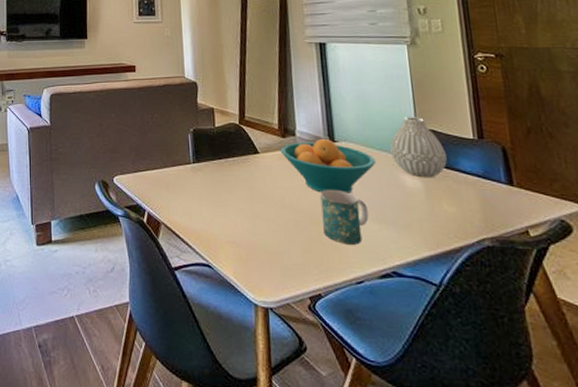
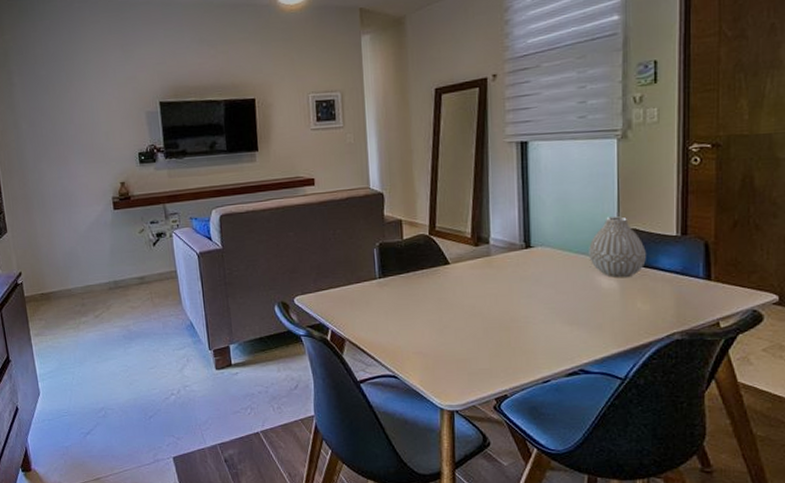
fruit bowl: present [280,138,376,193] -> none [472,244,572,300]
mug: present [320,190,369,245] -> none [512,296,560,347]

